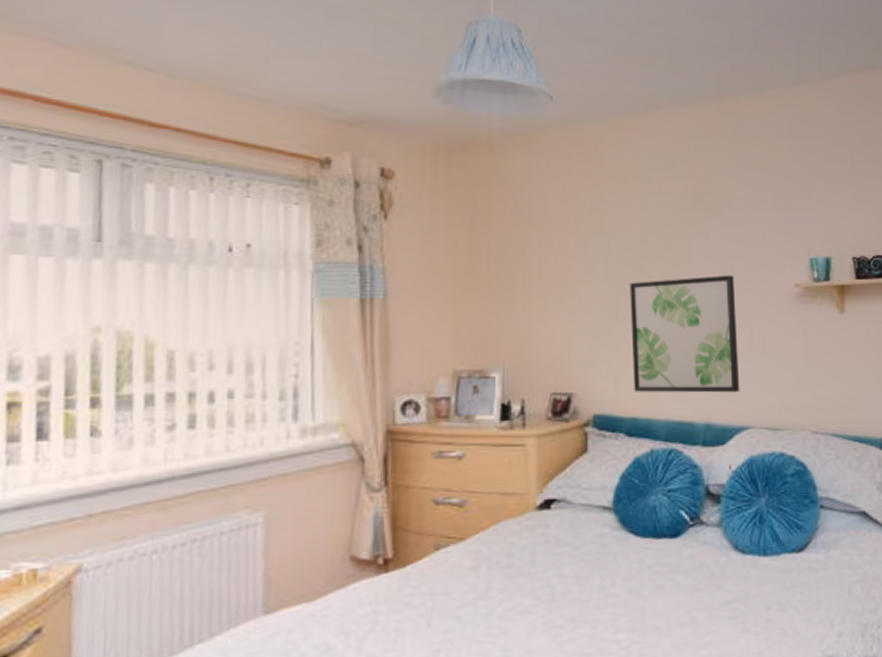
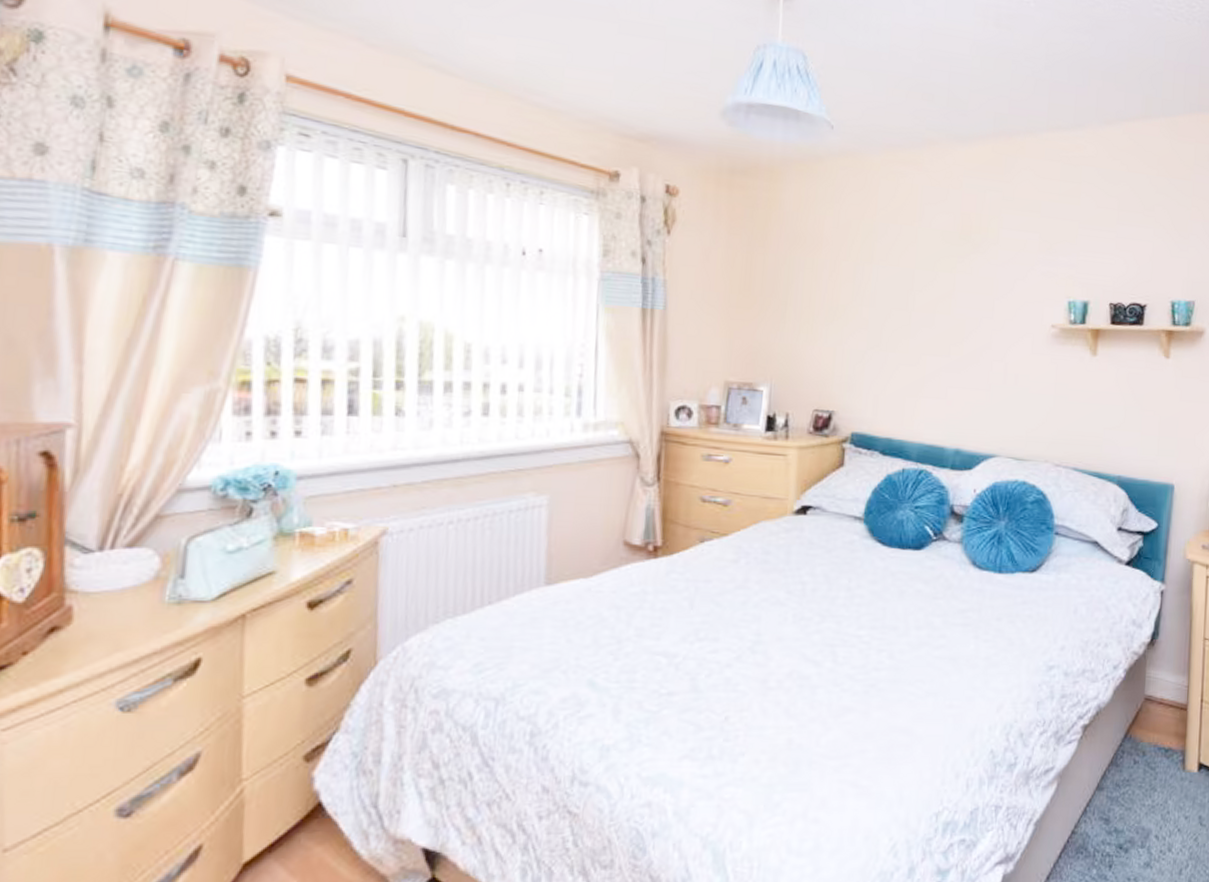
wall art: present [630,275,740,393] -> none [891,311,994,423]

